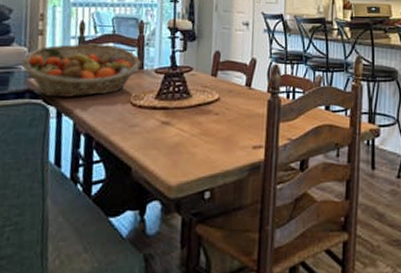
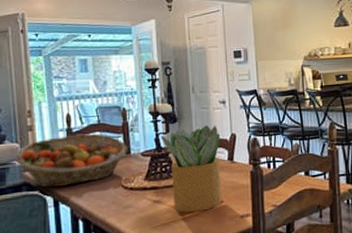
potted plant: none [177,47,240,138] -> present [160,125,222,213]

